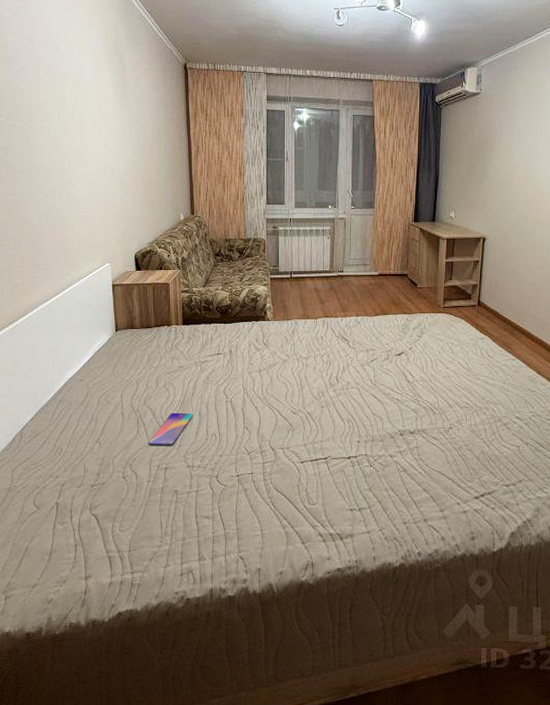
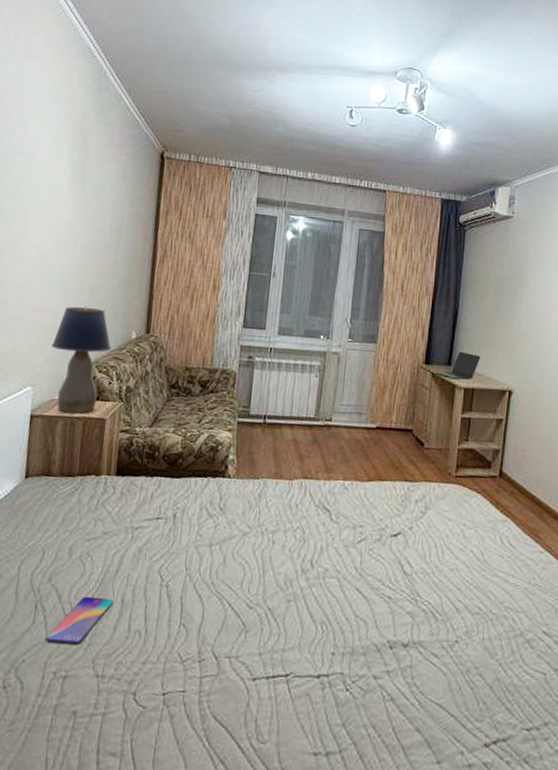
table lamp: none [120,196,166,282] -> present [51,305,111,414]
laptop: none [422,209,459,232] -> present [434,351,481,380]

